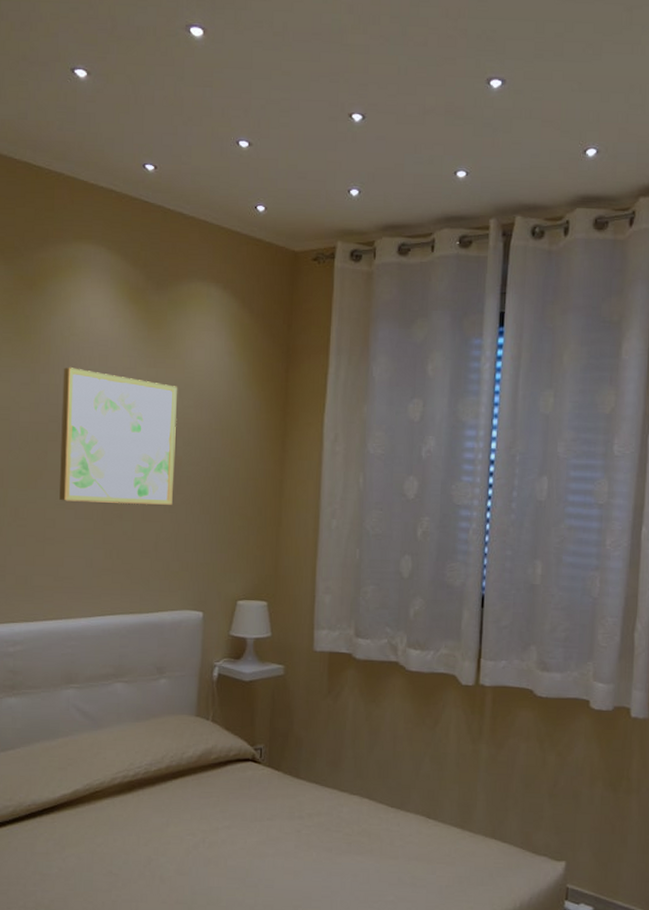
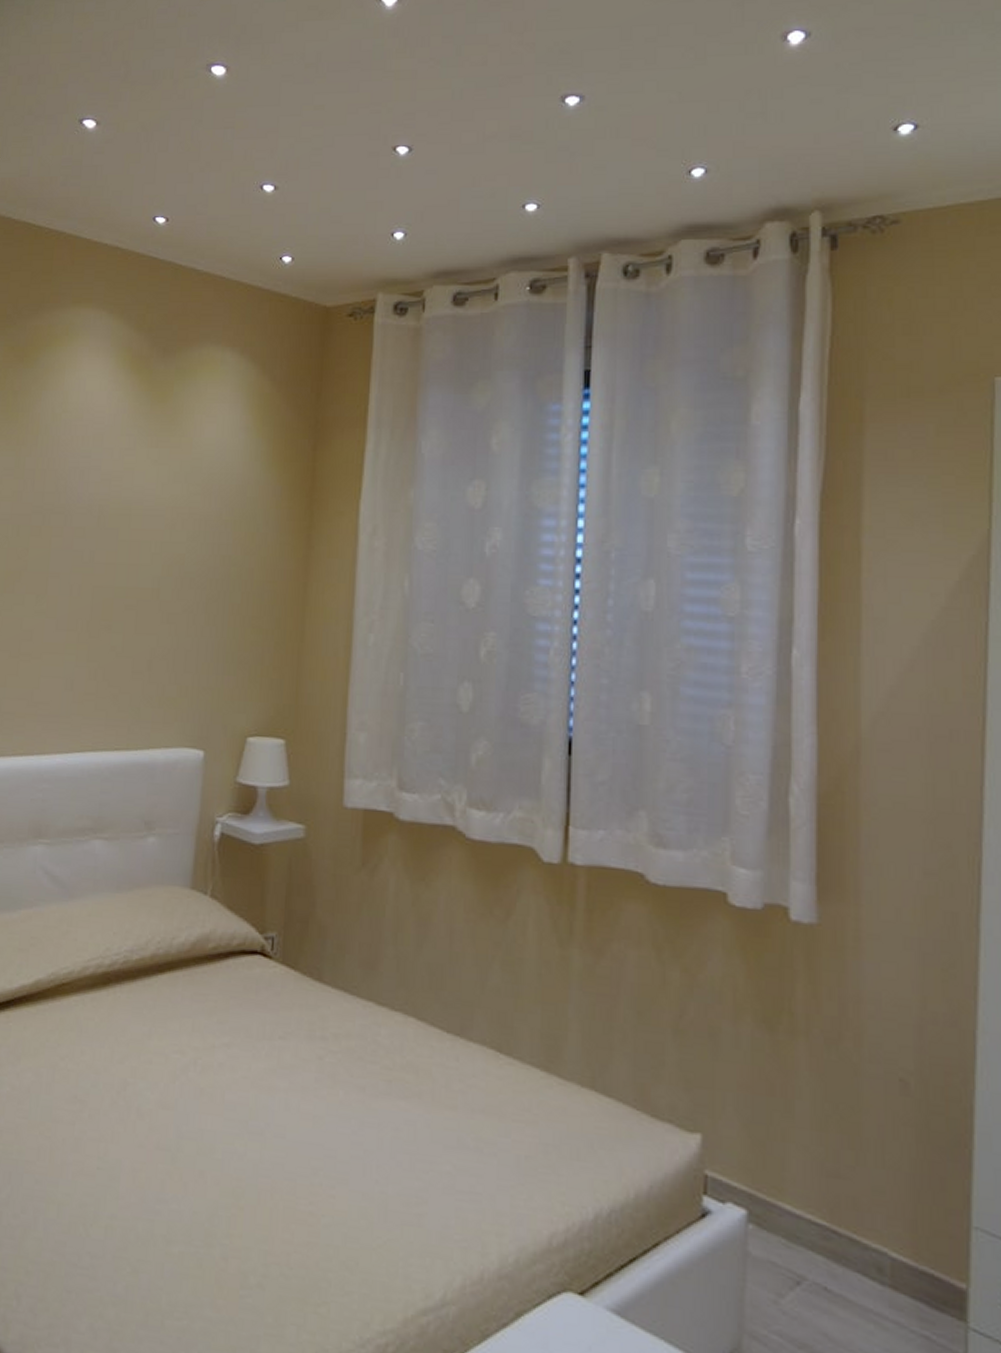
wall art: present [59,367,177,505] -> none [39,449,182,614]

